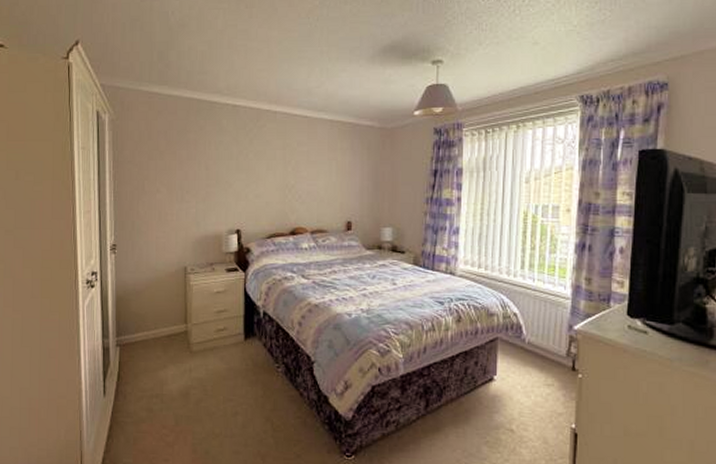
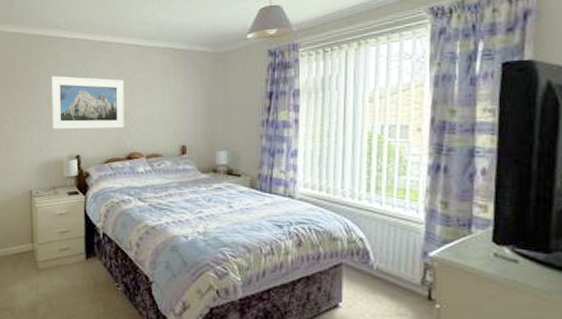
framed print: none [210,144,289,202] -> present [51,76,124,129]

